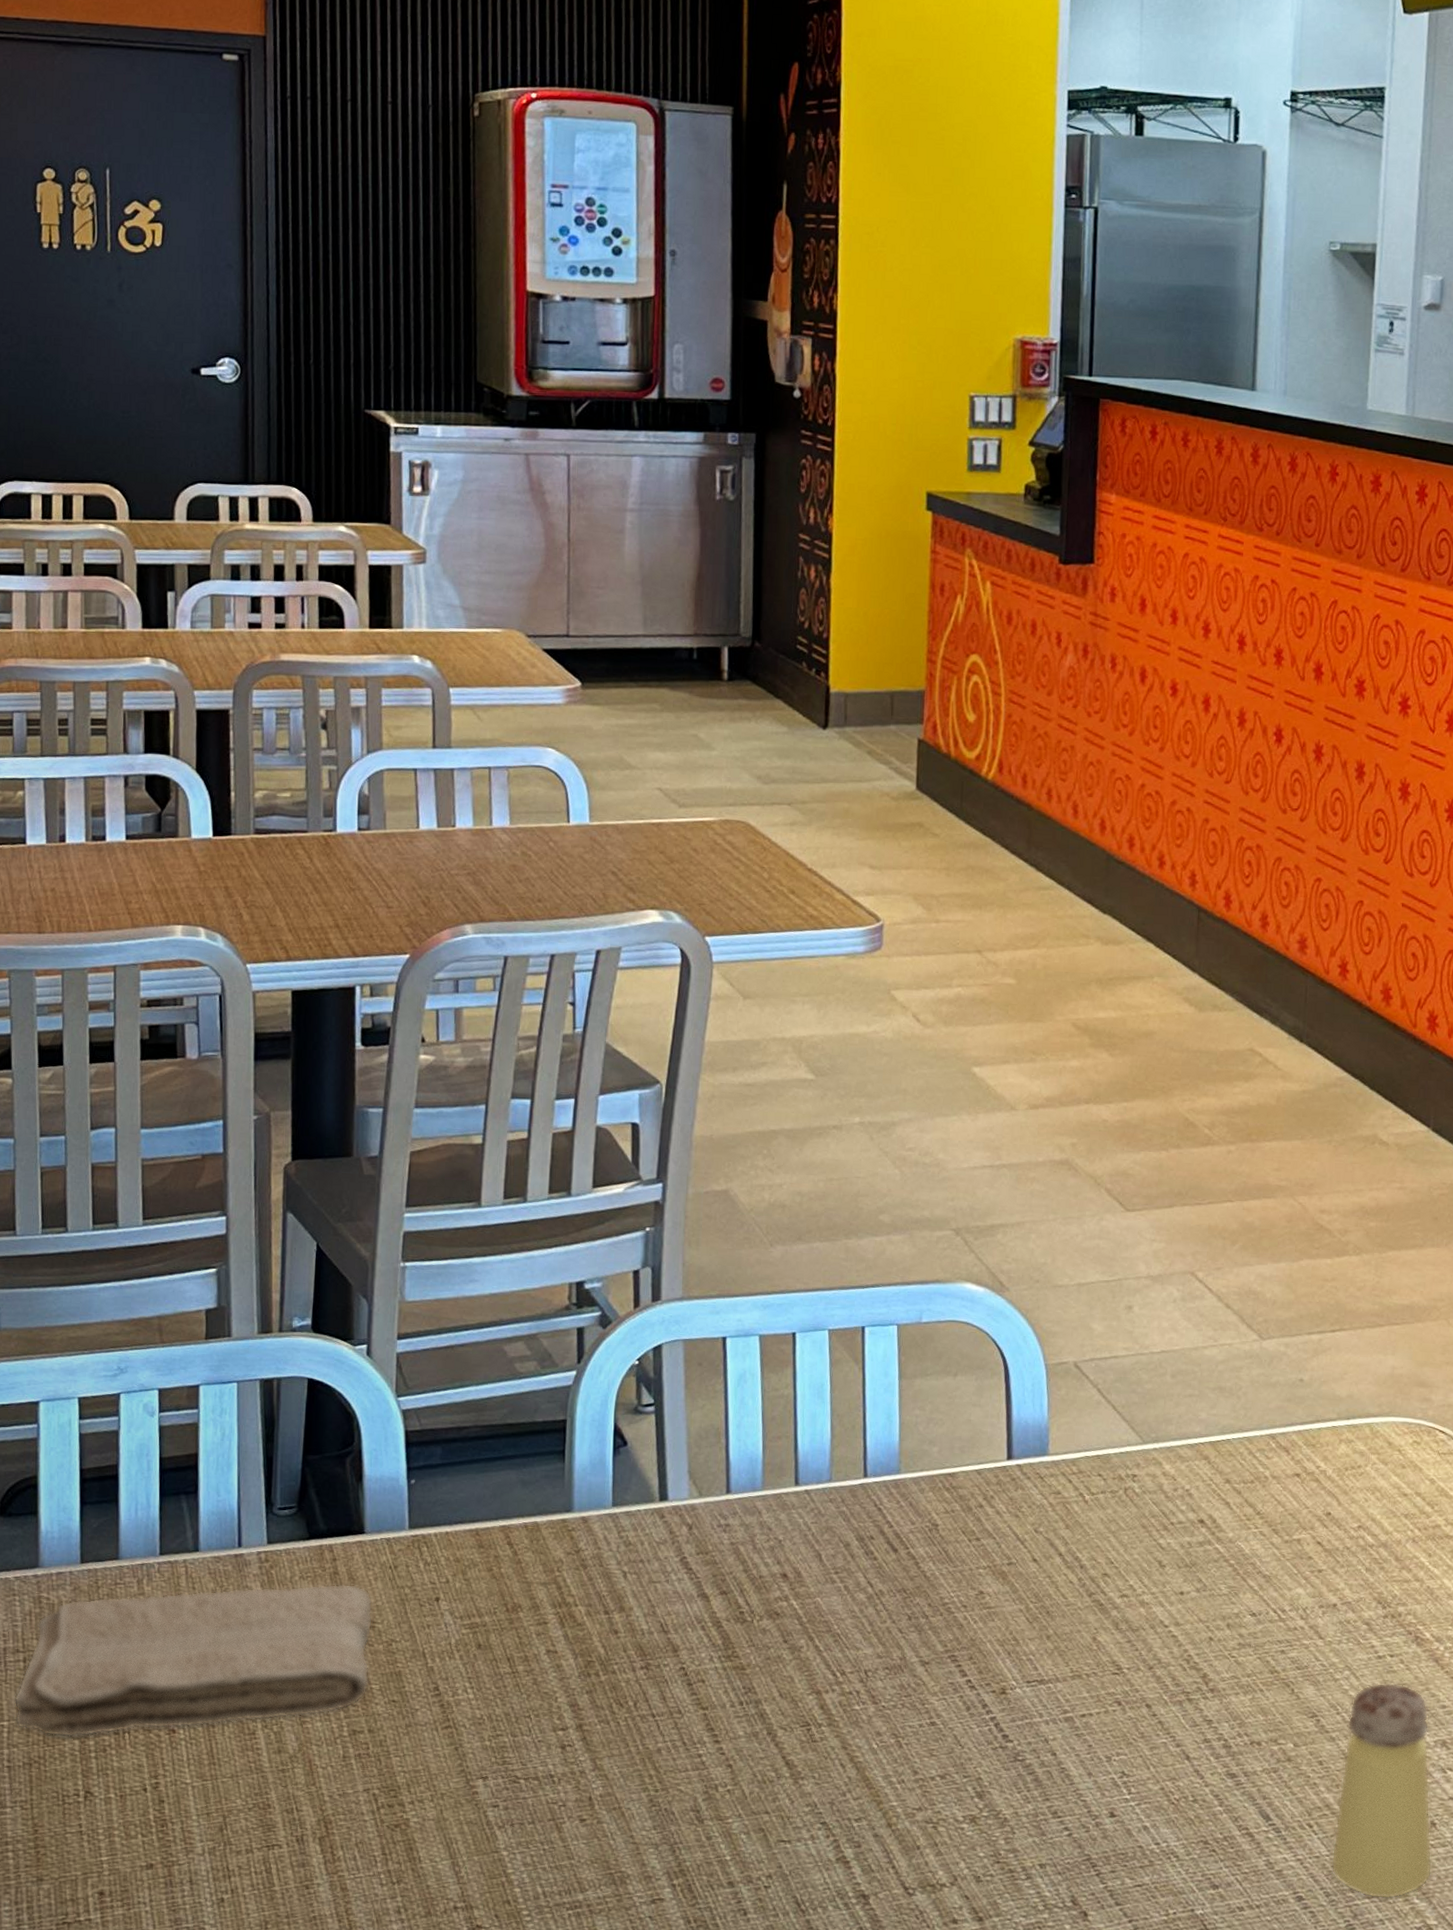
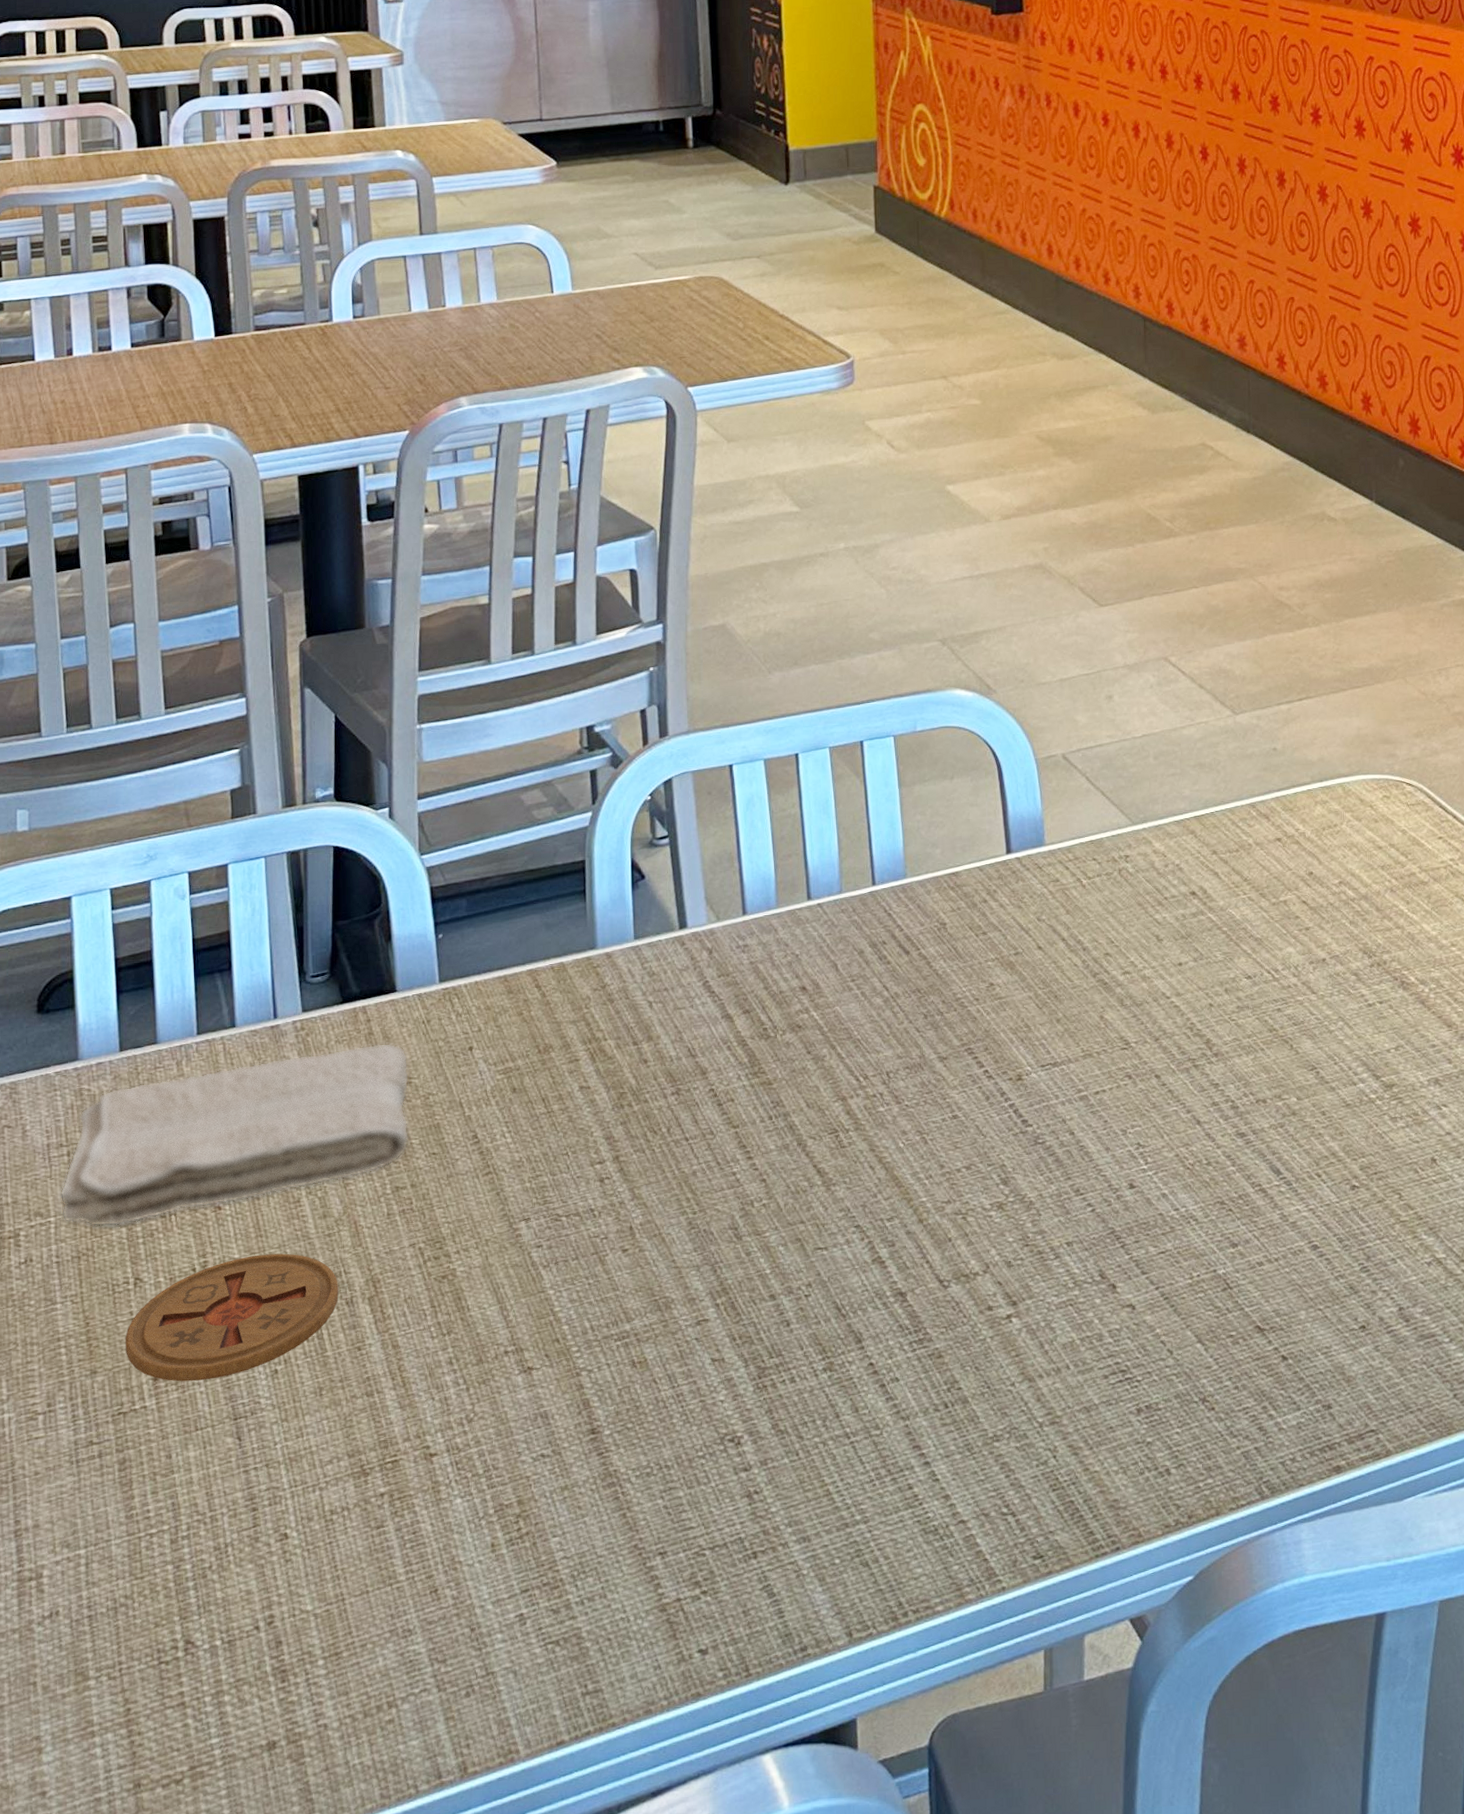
coaster: none [73,1782,290,1900] -> present [126,1253,339,1382]
saltshaker: present [1331,1682,1433,1900] -> none [1341,1028,1437,1239]

